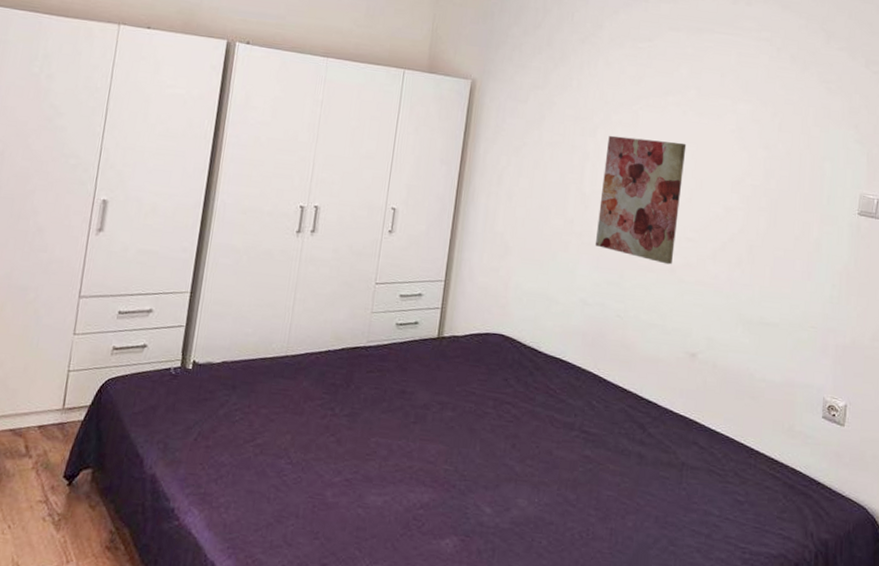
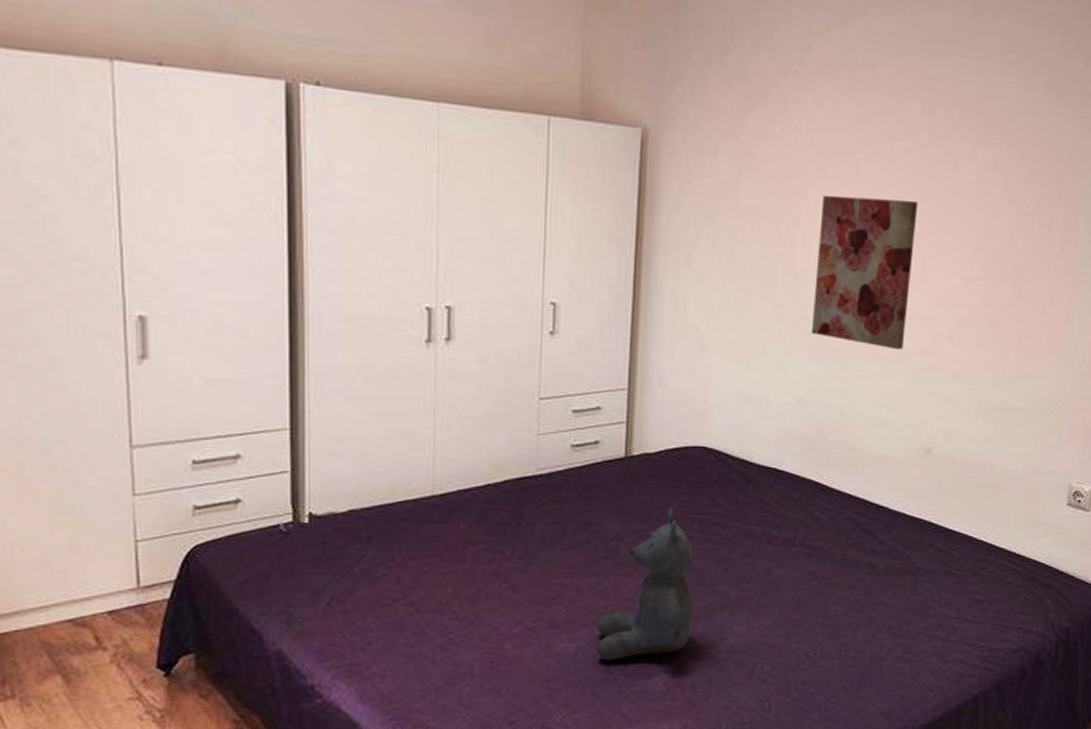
stuffed bear: none [399,385,487,518] -> present [596,509,694,660]

